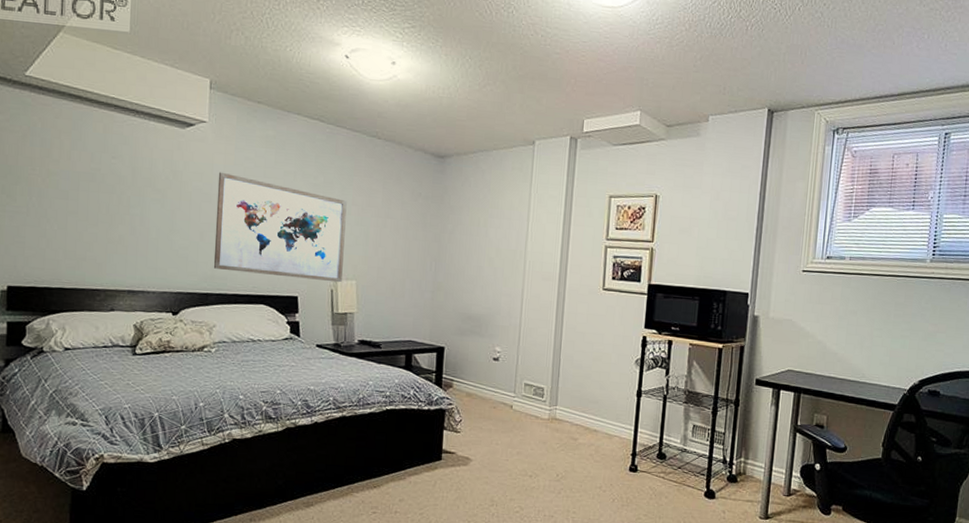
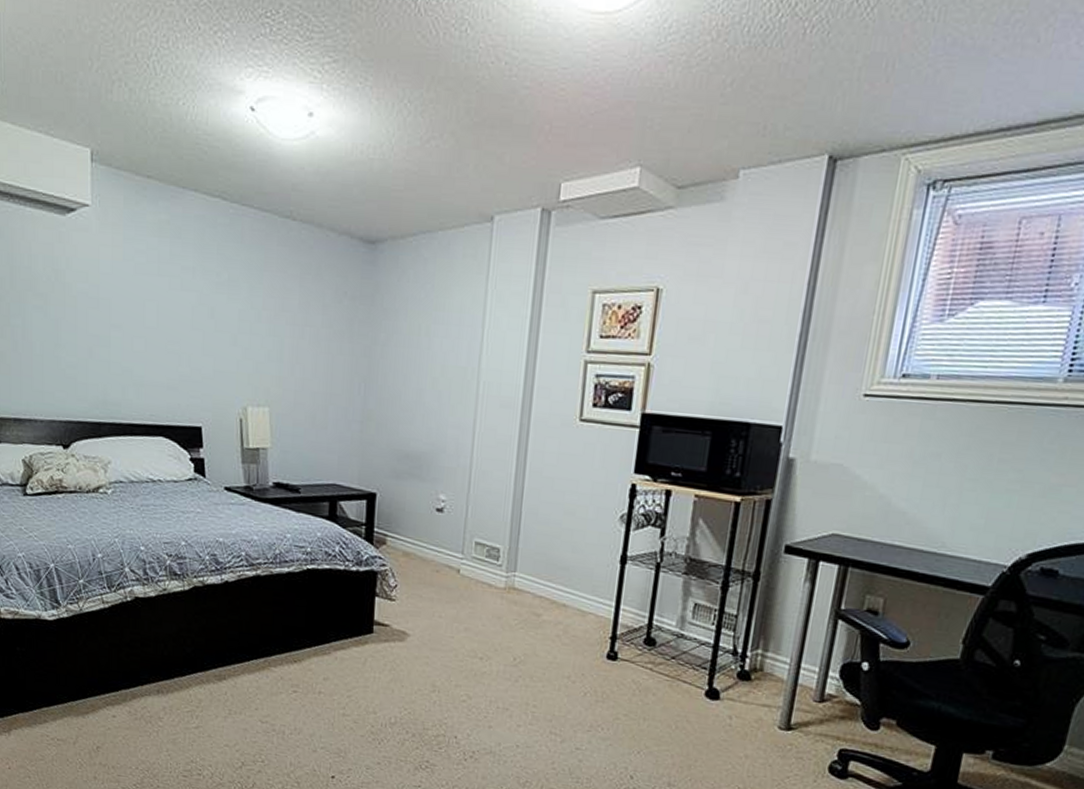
wall art: present [213,172,347,283] -> none [105,269,256,410]

